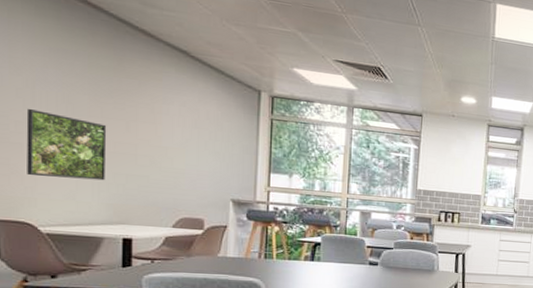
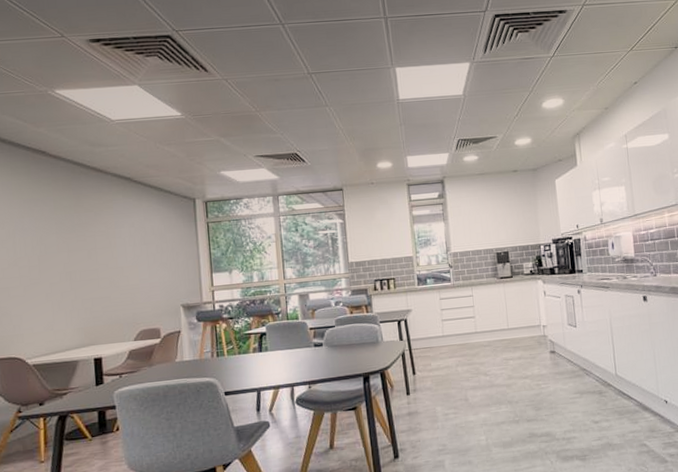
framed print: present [26,108,107,181] -> none [10,255,76,315]

